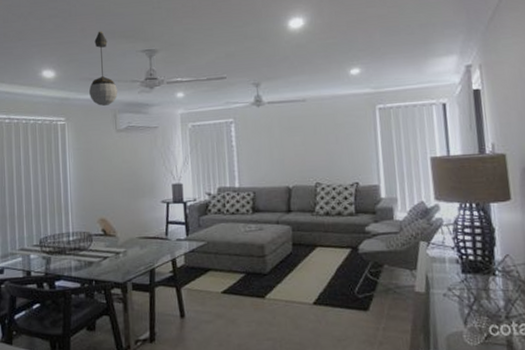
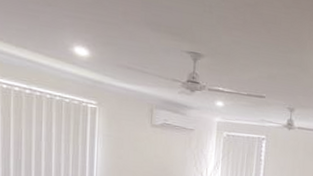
pendant light: present [89,31,117,107] -> none [126,19,157,99]

